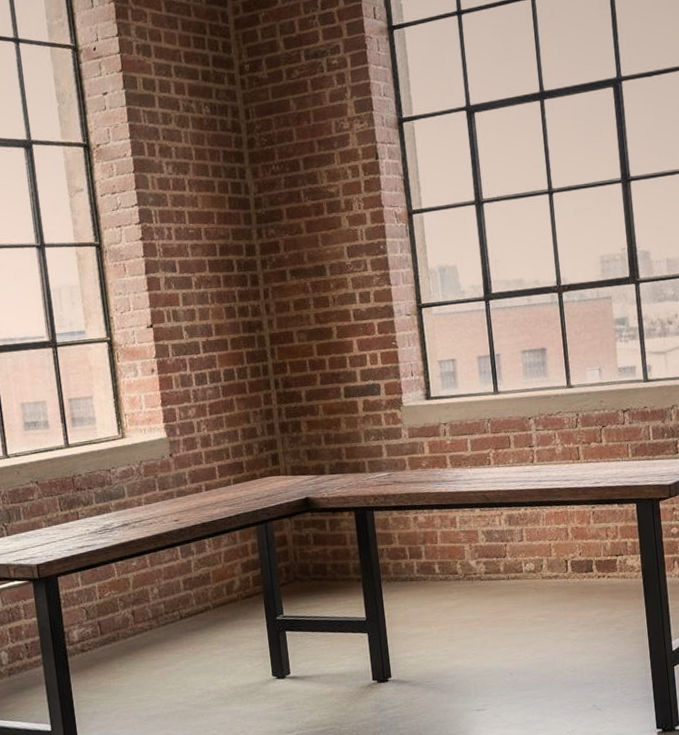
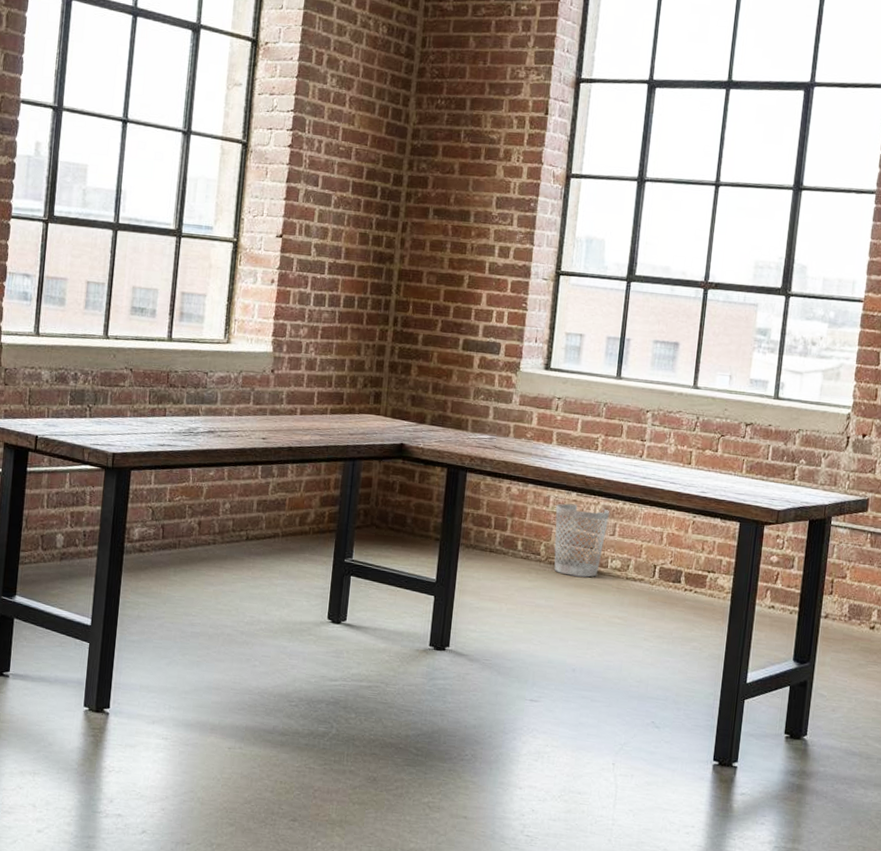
wastebasket: none [463,517,515,587] -> present [554,503,610,578]

